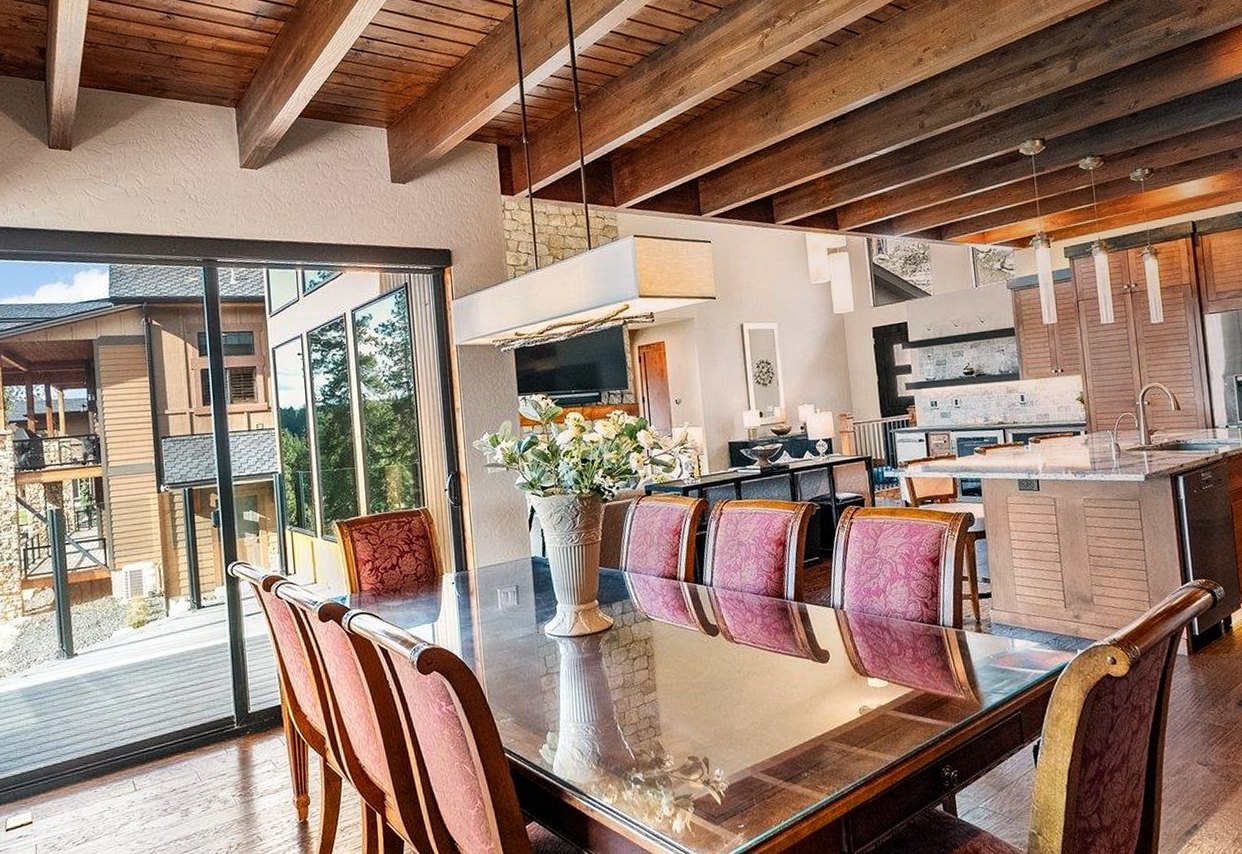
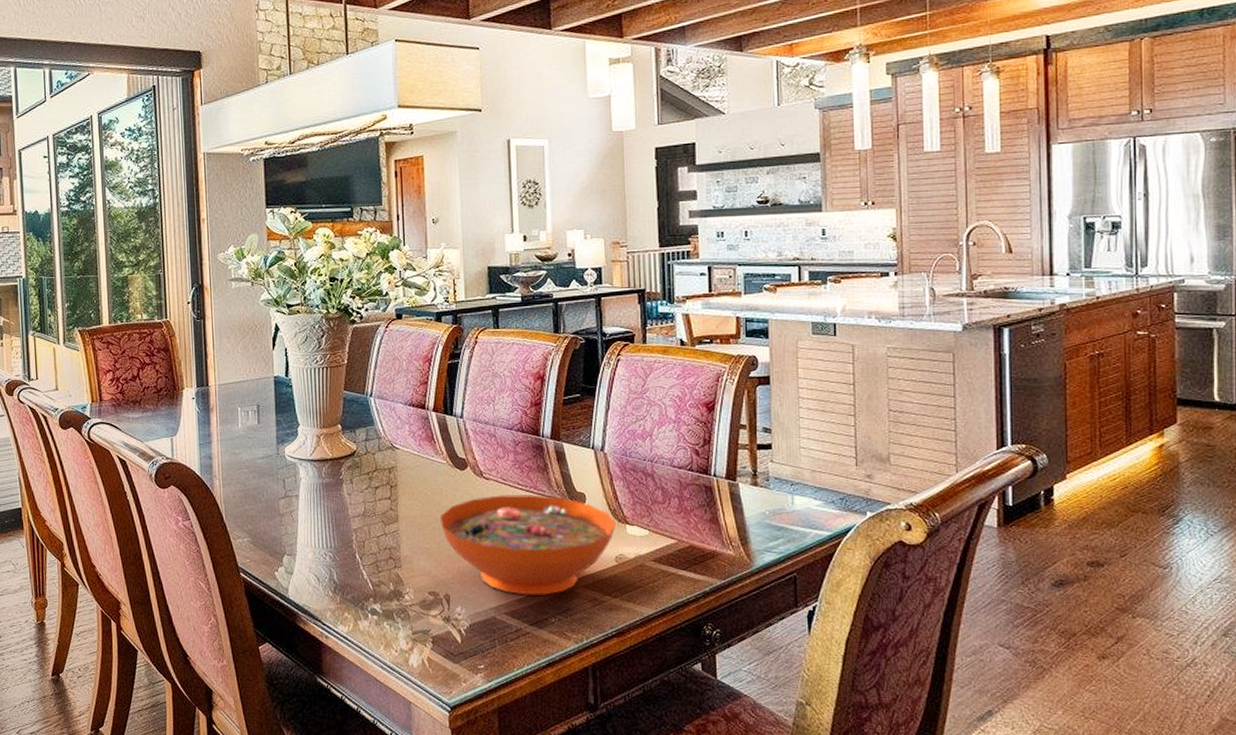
decorative bowl: none [695,655,858,753] -> present [439,495,616,595]

